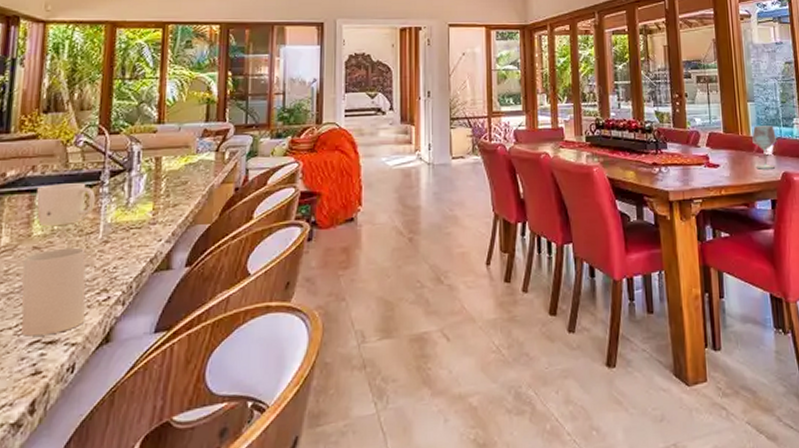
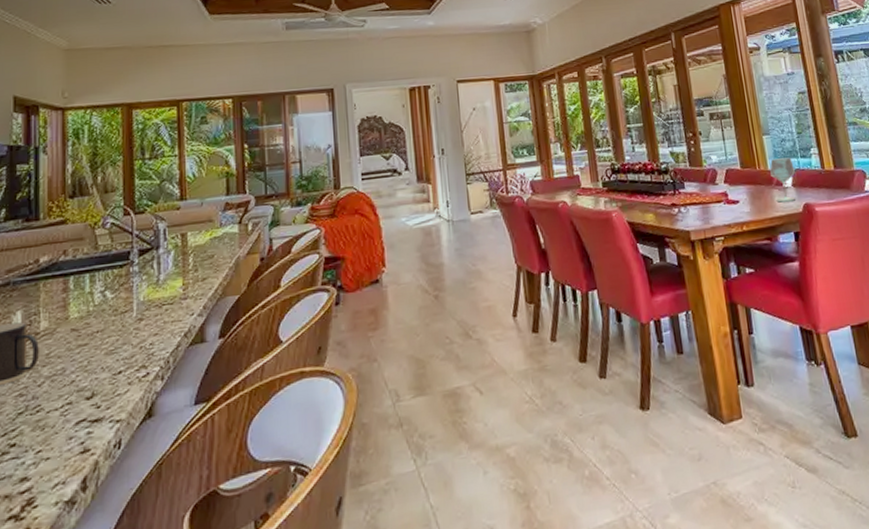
cup: present [21,247,86,337] -> none [63,326,127,416]
mug: present [36,183,96,227] -> none [70,264,128,310]

